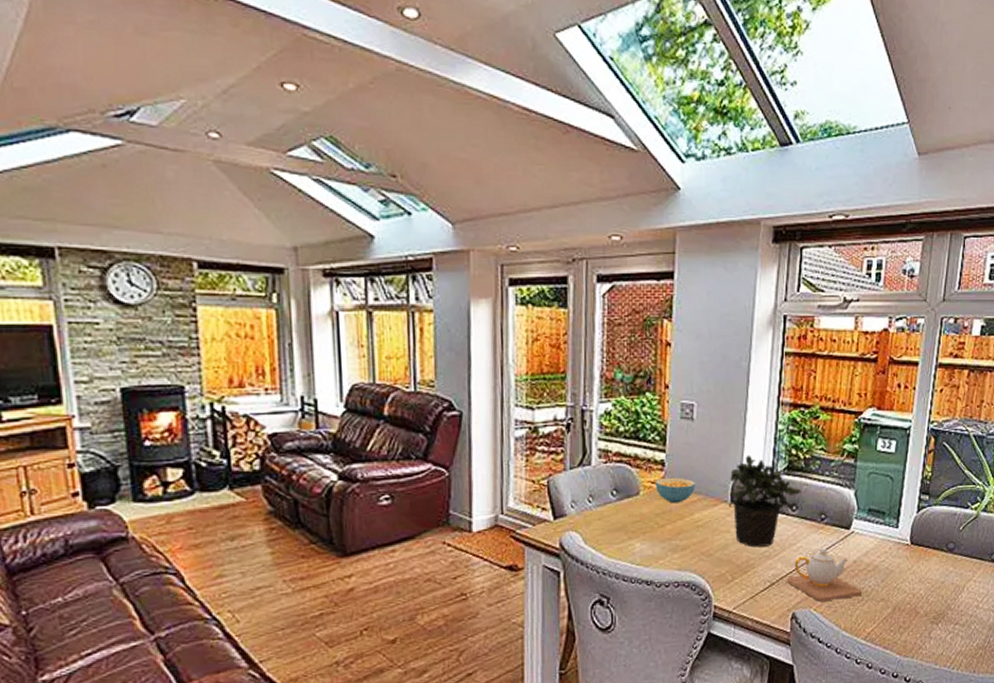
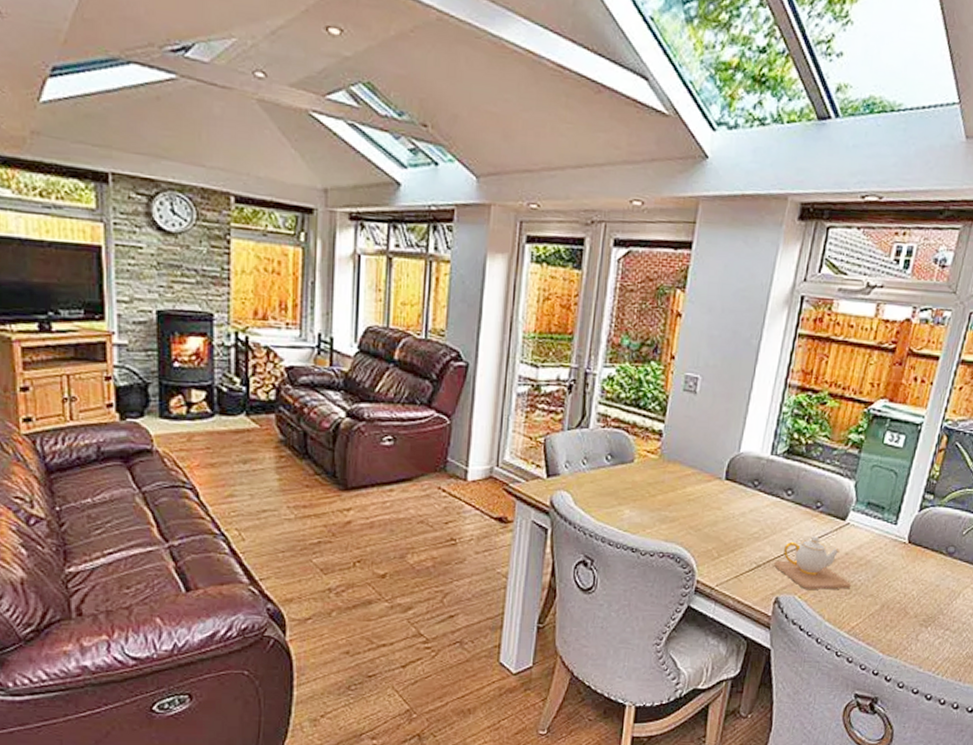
cereal bowl: present [655,477,695,504] -> none [650,447,691,475]
potted plant: present [729,454,801,548] -> none [723,434,799,528]

